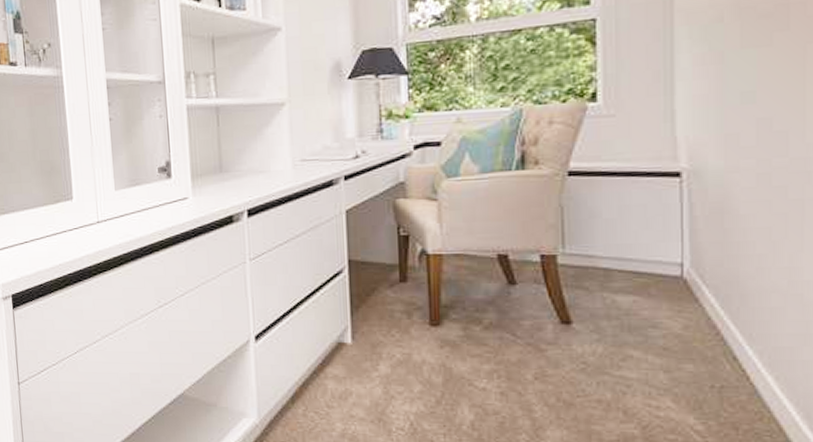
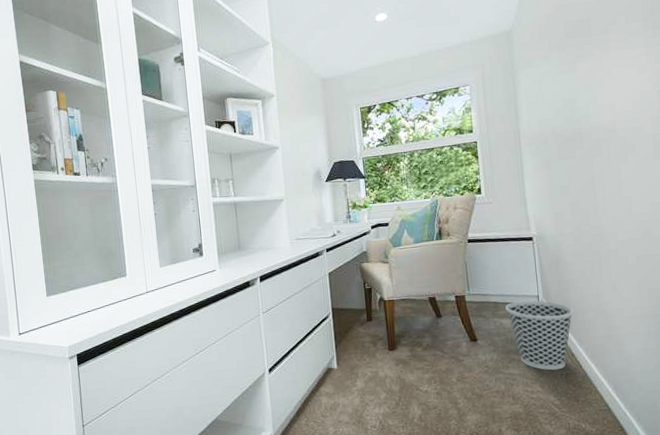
wastebasket: none [623,270,743,379] -> present [505,300,574,371]

